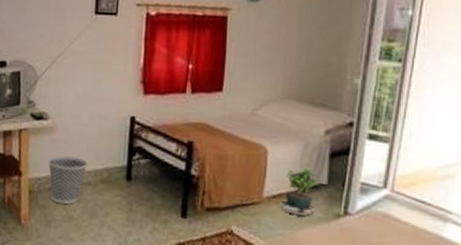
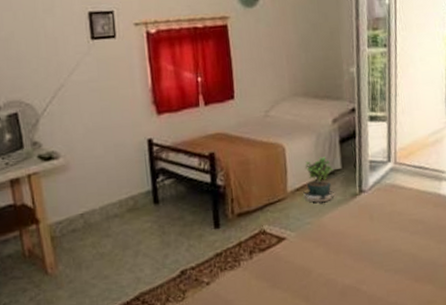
wastebasket: present [48,156,88,205] -> none [66,191,111,243]

